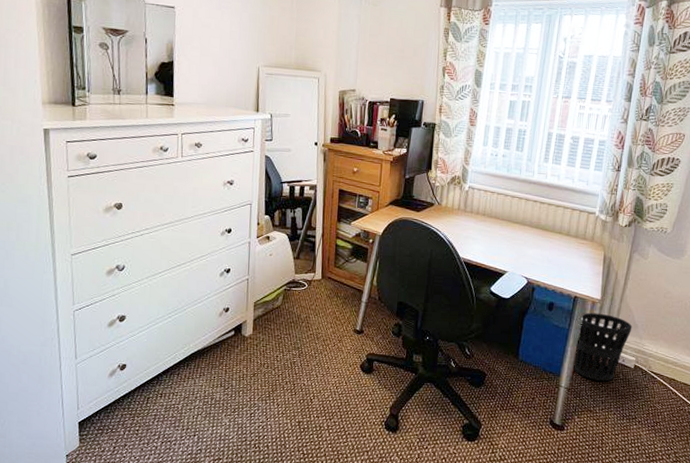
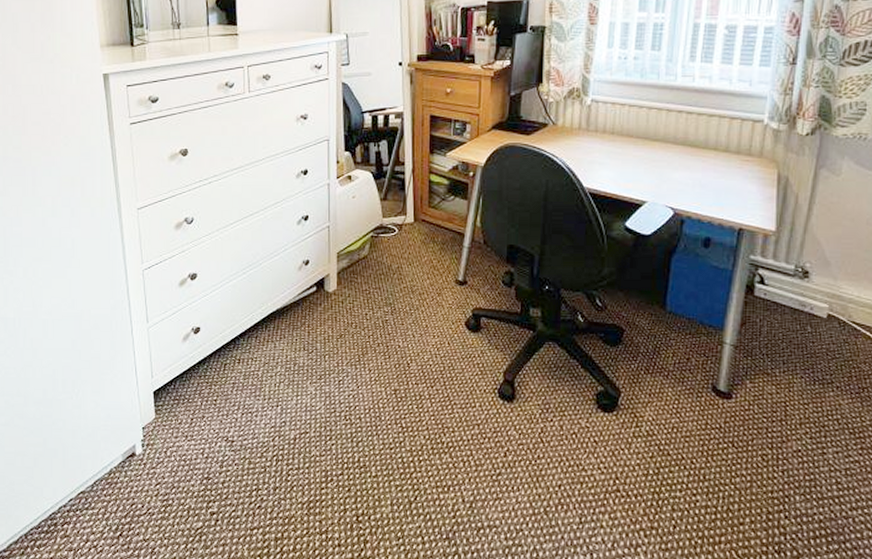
wastebasket: present [574,312,632,382] -> none [742,248,822,336]

